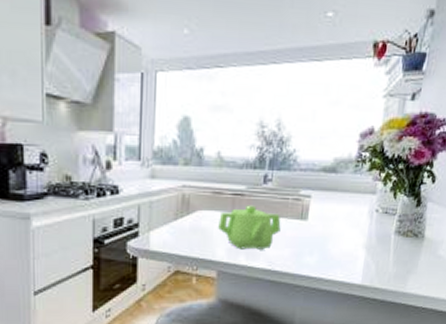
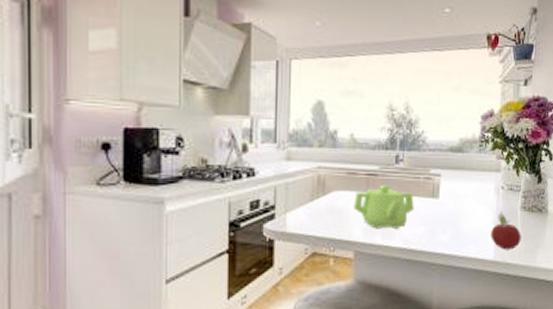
fruit: none [360,233,393,275] -> present [490,209,521,250]

